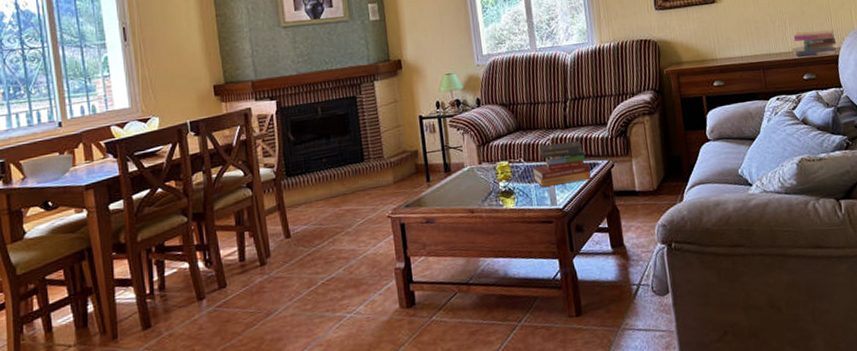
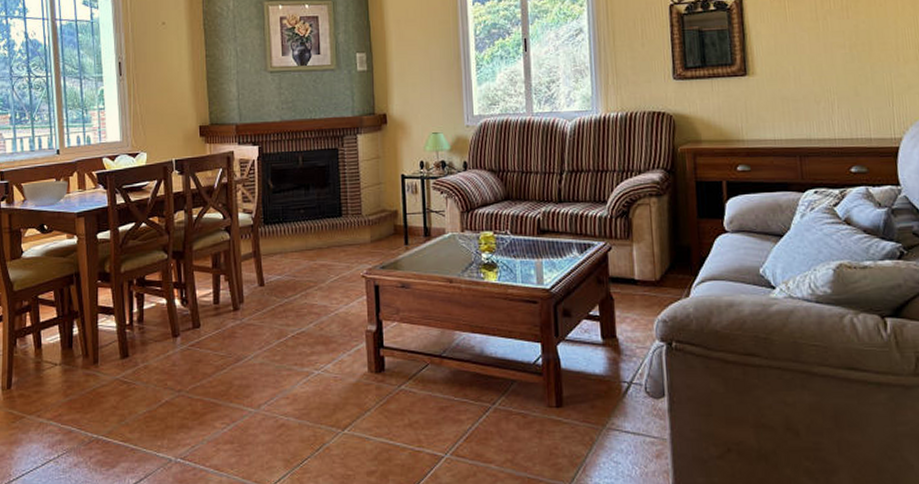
books: present [532,140,591,187] -> none [519,217,585,263]
books: present [792,30,837,58] -> none [839,116,898,147]

